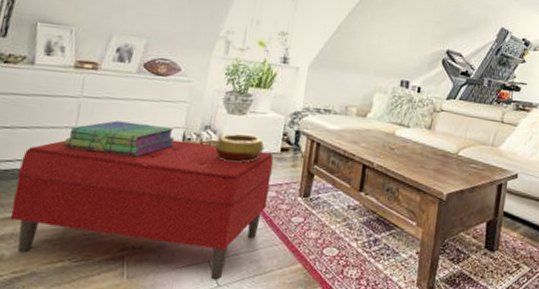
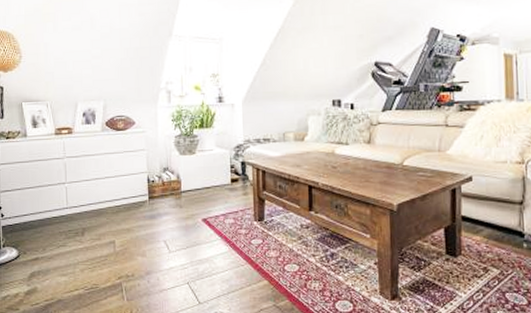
bench: present [10,140,274,280] -> none [33,183,228,299]
stack of books: present [64,120,175,158] -> none [60,173,142,202]
decorative bowl: present [214,133,265,163] -> none [174,170,217,197]

